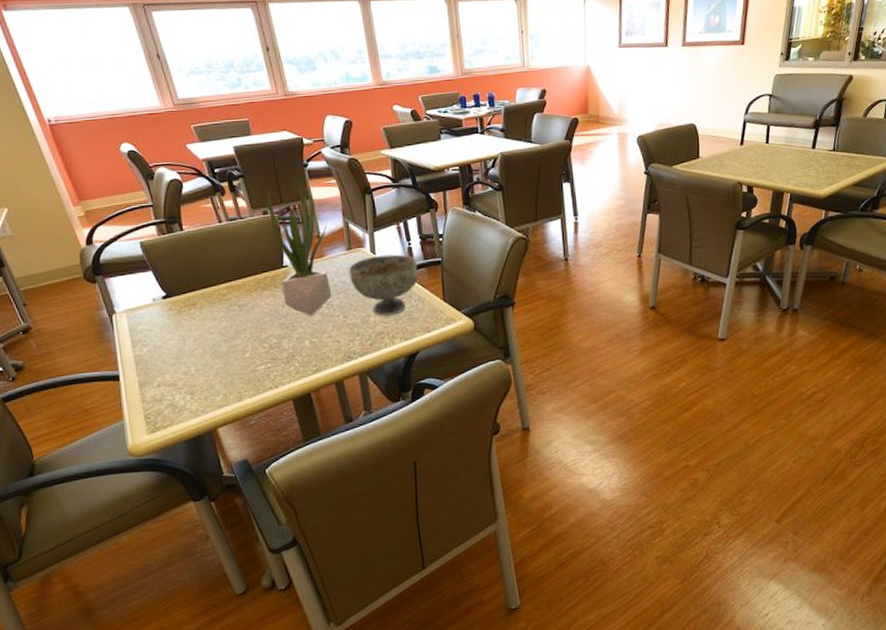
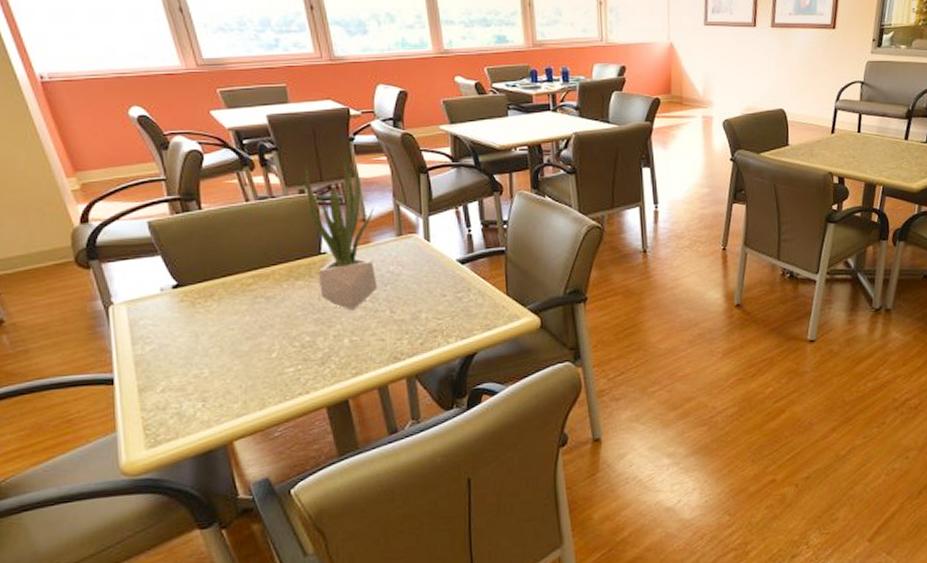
bowl: present [348,254,418,316] -> none [397,242,478,311]

